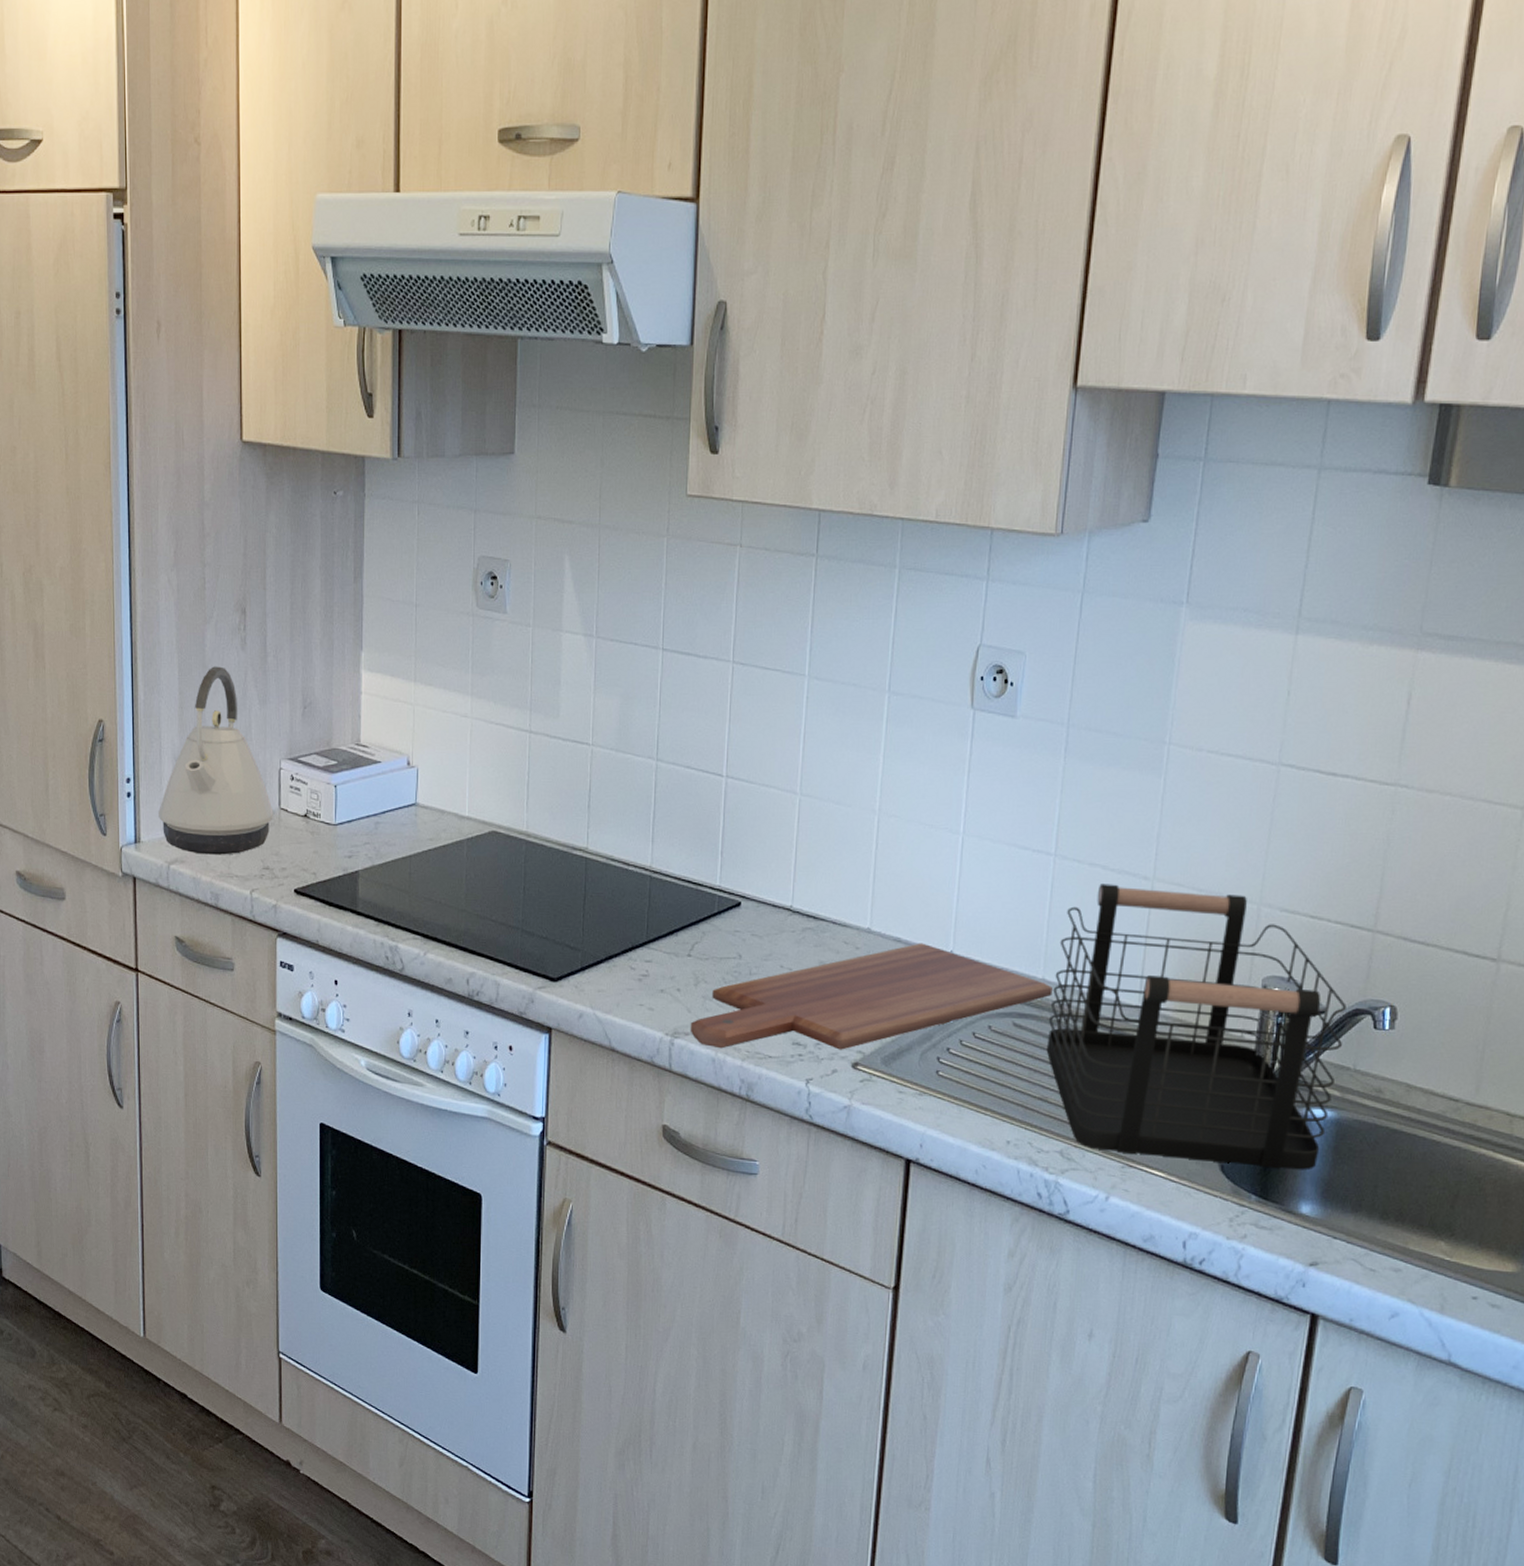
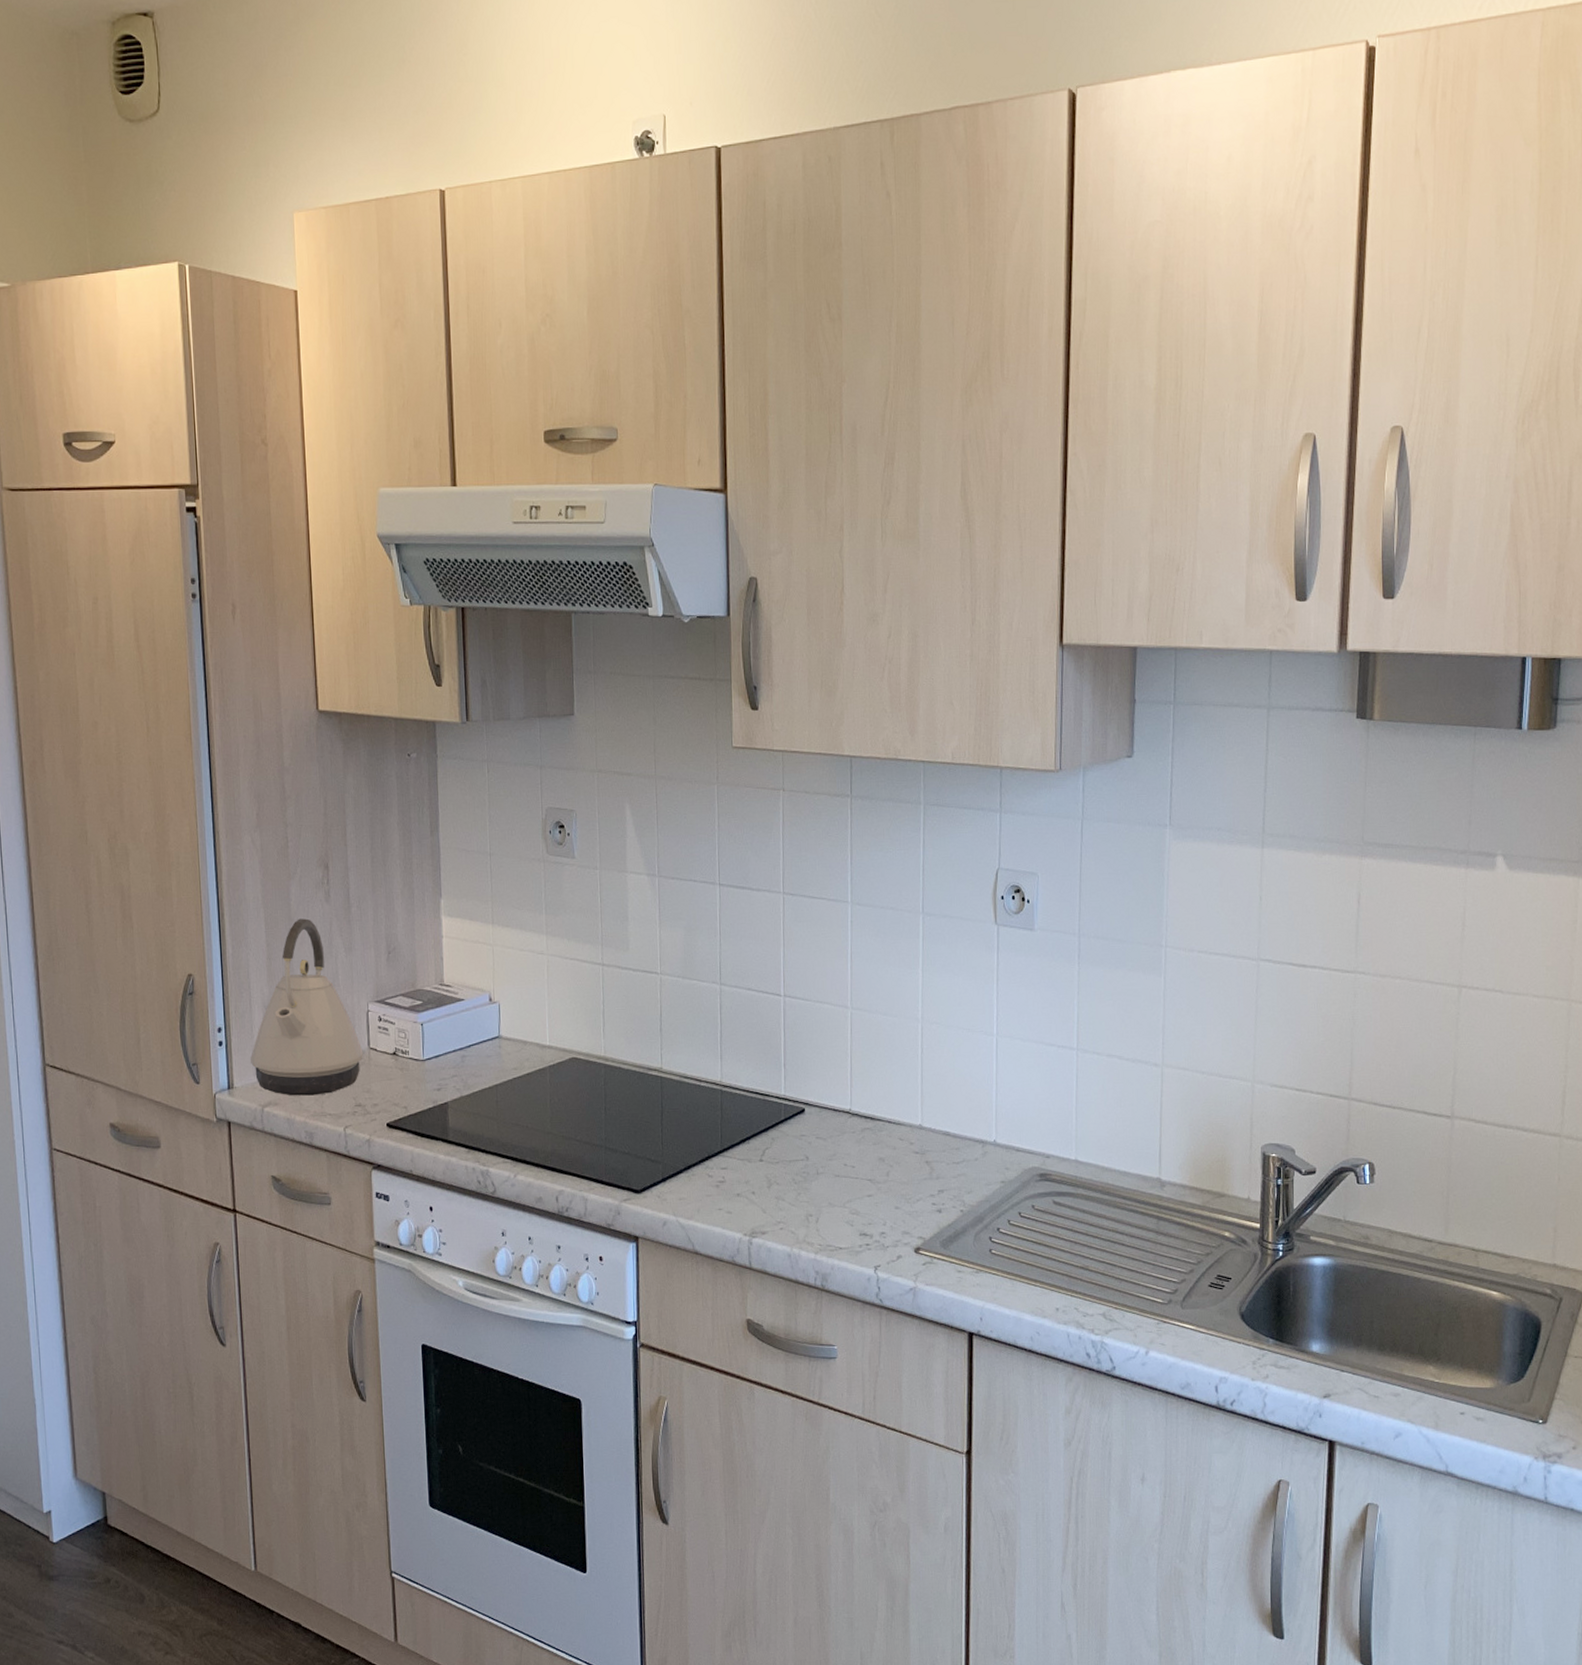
cutting board: present [690,943,1053,1050] -> none [766,1135,1085,1244]
dish rack: present [1046,884,1347,1171] -> none [1083,1072,1333,1314]

